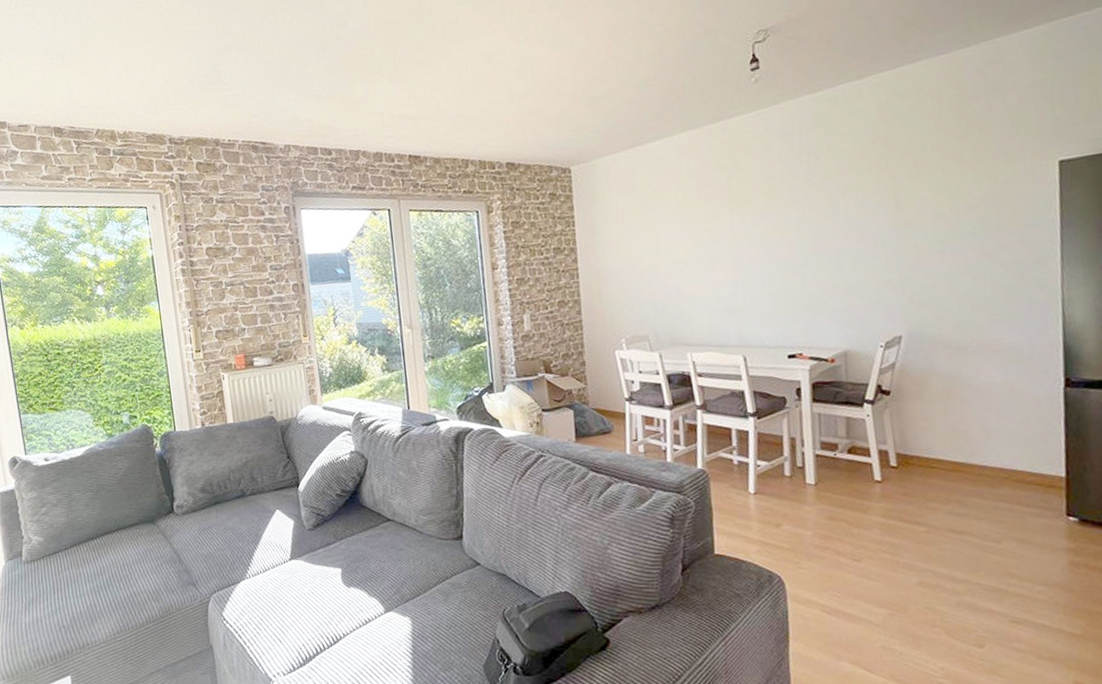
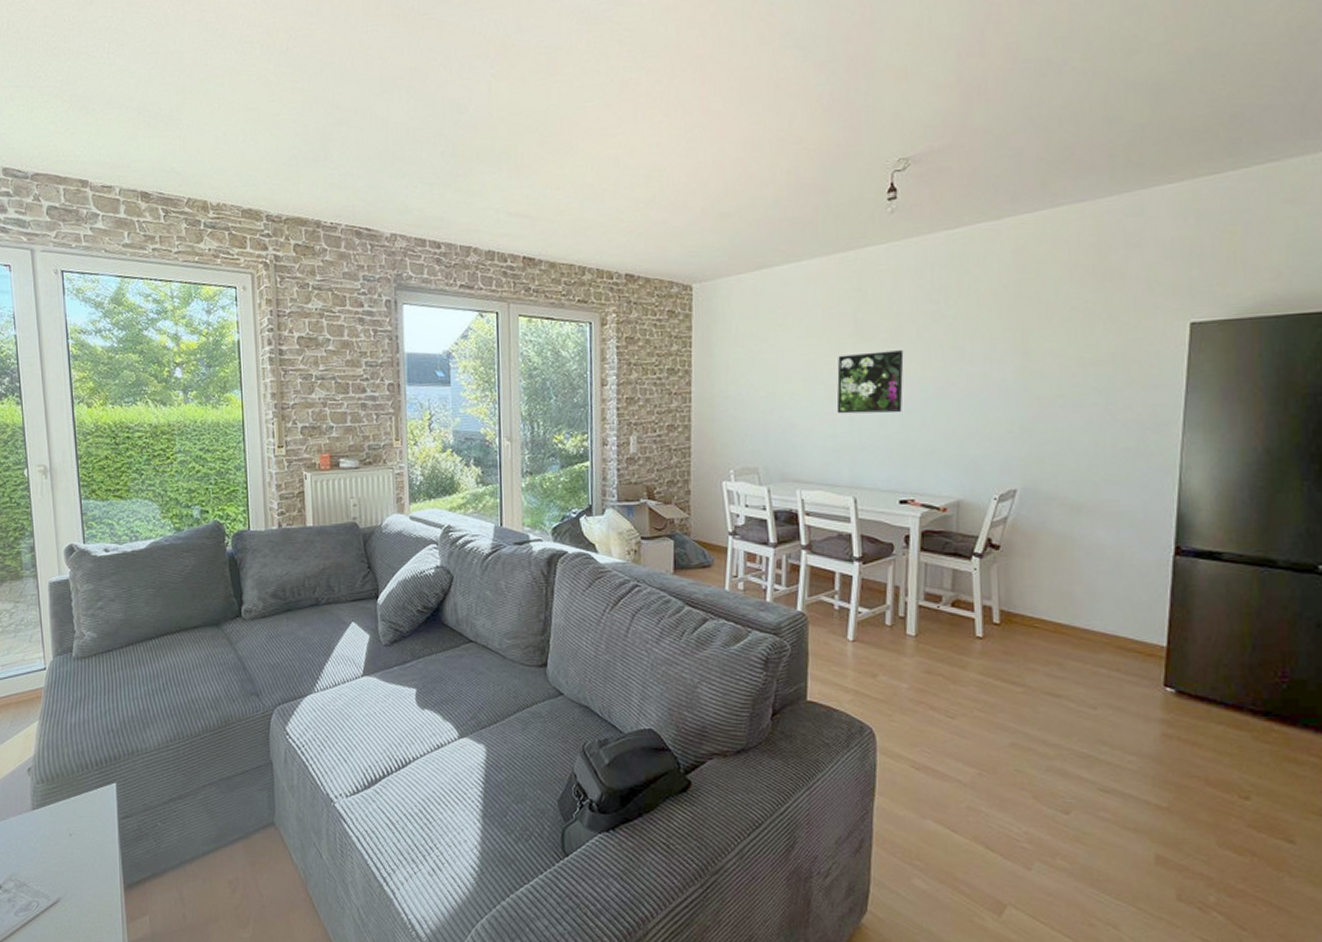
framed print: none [716,212,783,278] -> present [836,350,904,414]

